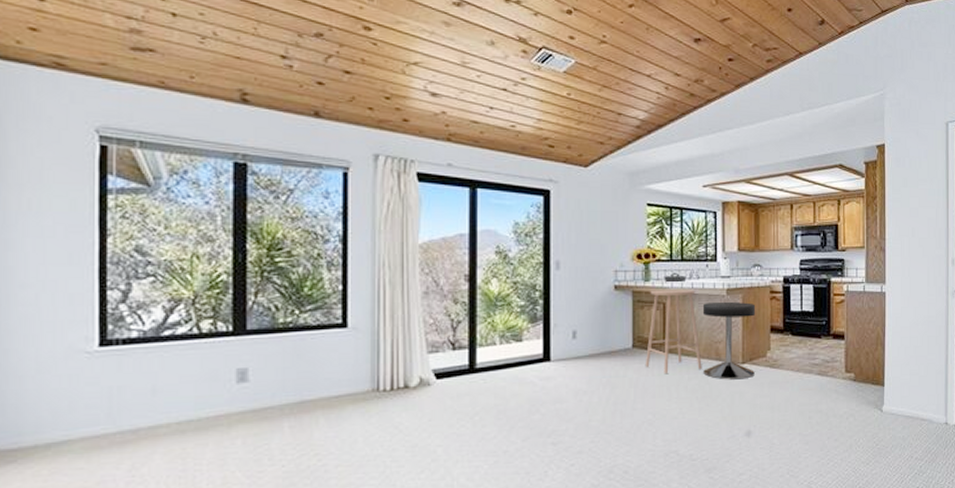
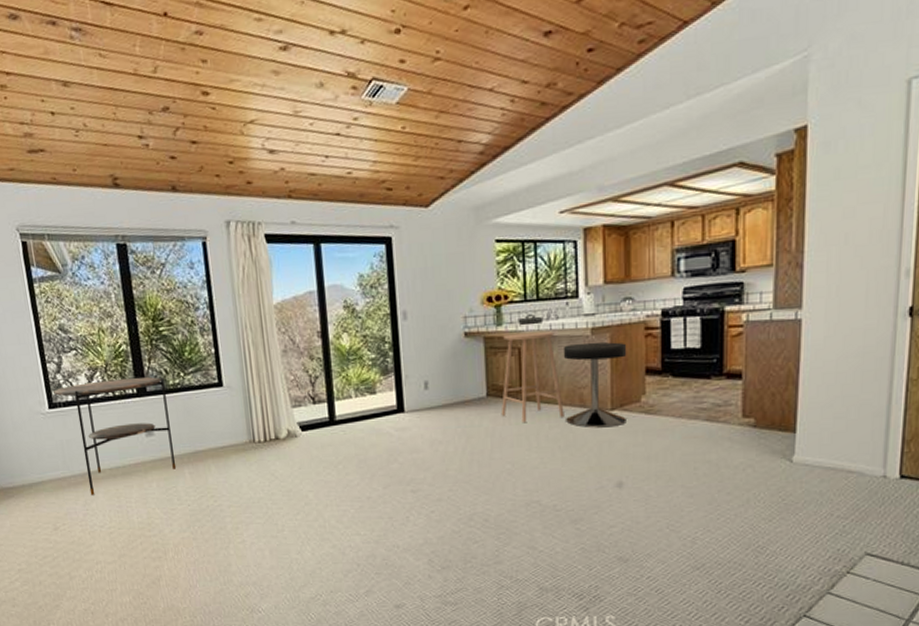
side table: none [111,313,273,457] -> present [53,377,177,495]

